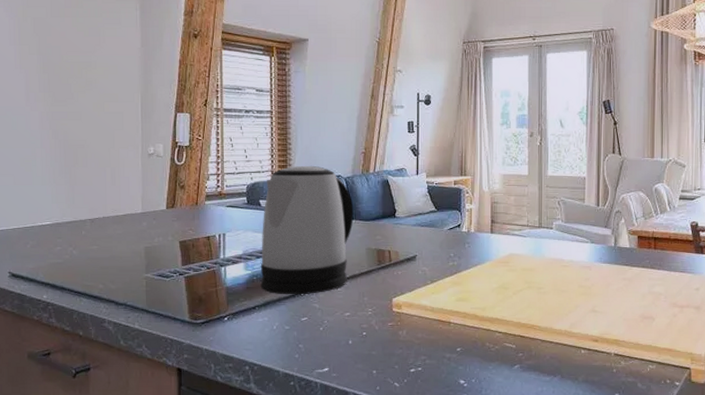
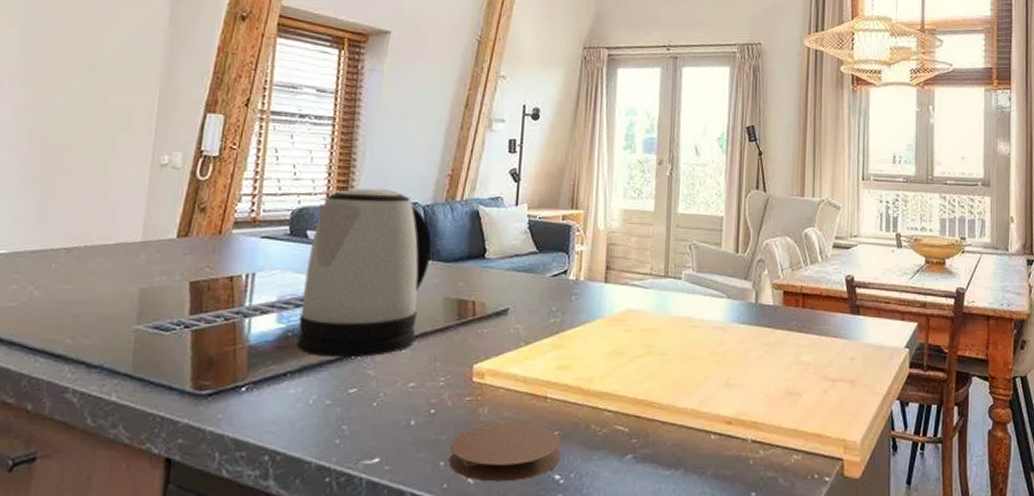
coaster: none [379,342,463,385] -> present [448,423,561,482]

